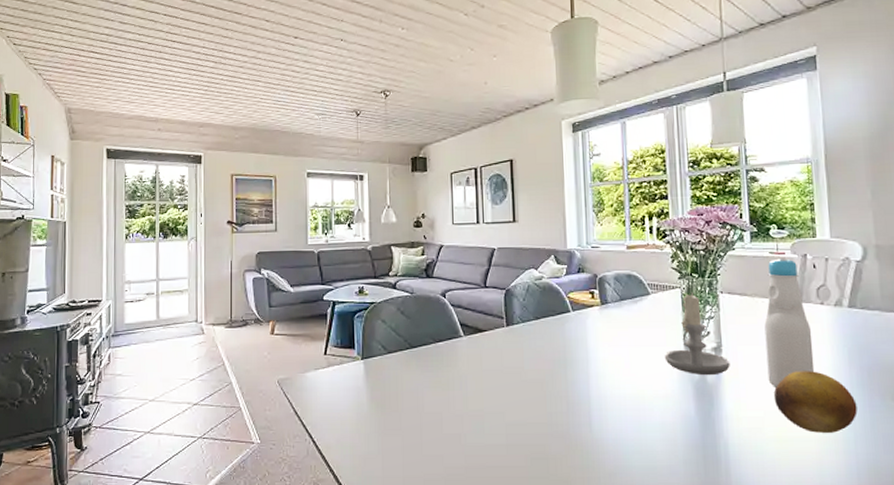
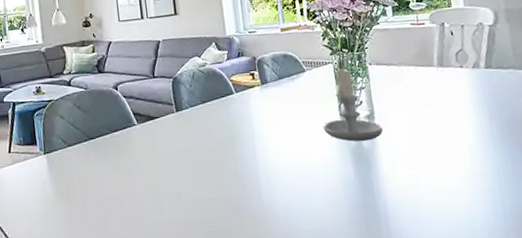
bottle: present [764,257,815,387] -> none [410,27,460,147]
fruit: present [773,371,858,433] -> none [424,129,501,185]

